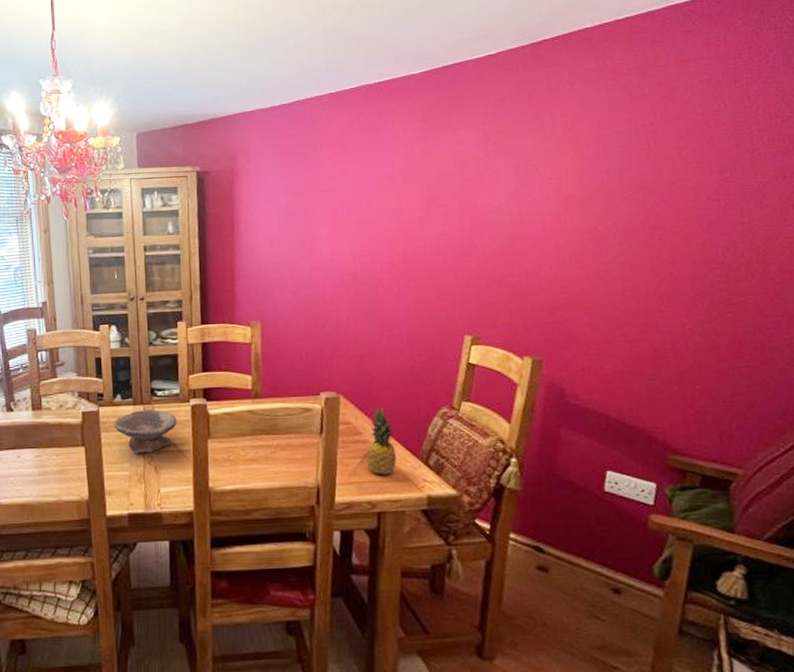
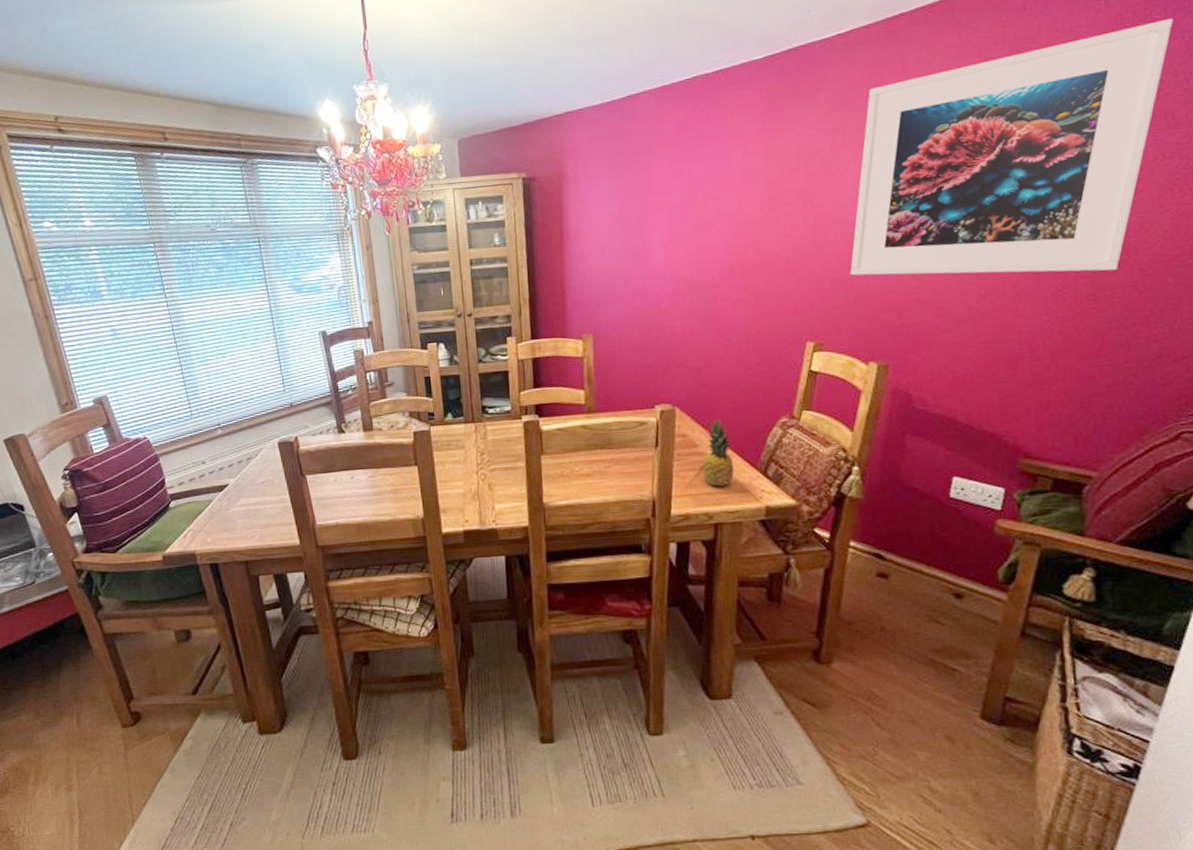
bowl: present [114,409,177,454] -> none [446,427,510,472]
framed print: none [504,55,784,278] -> present [850,18,1173,276]

